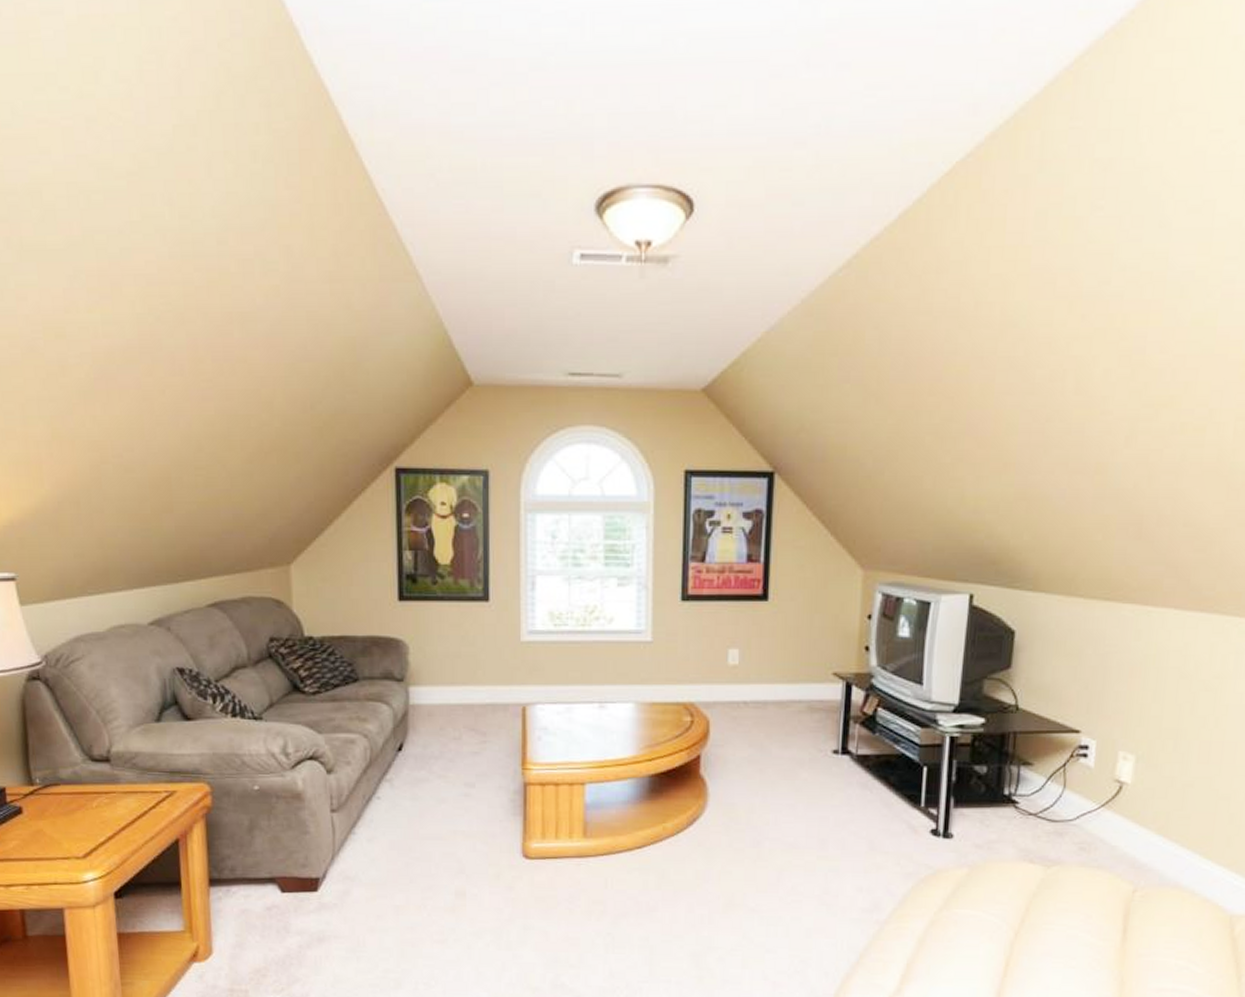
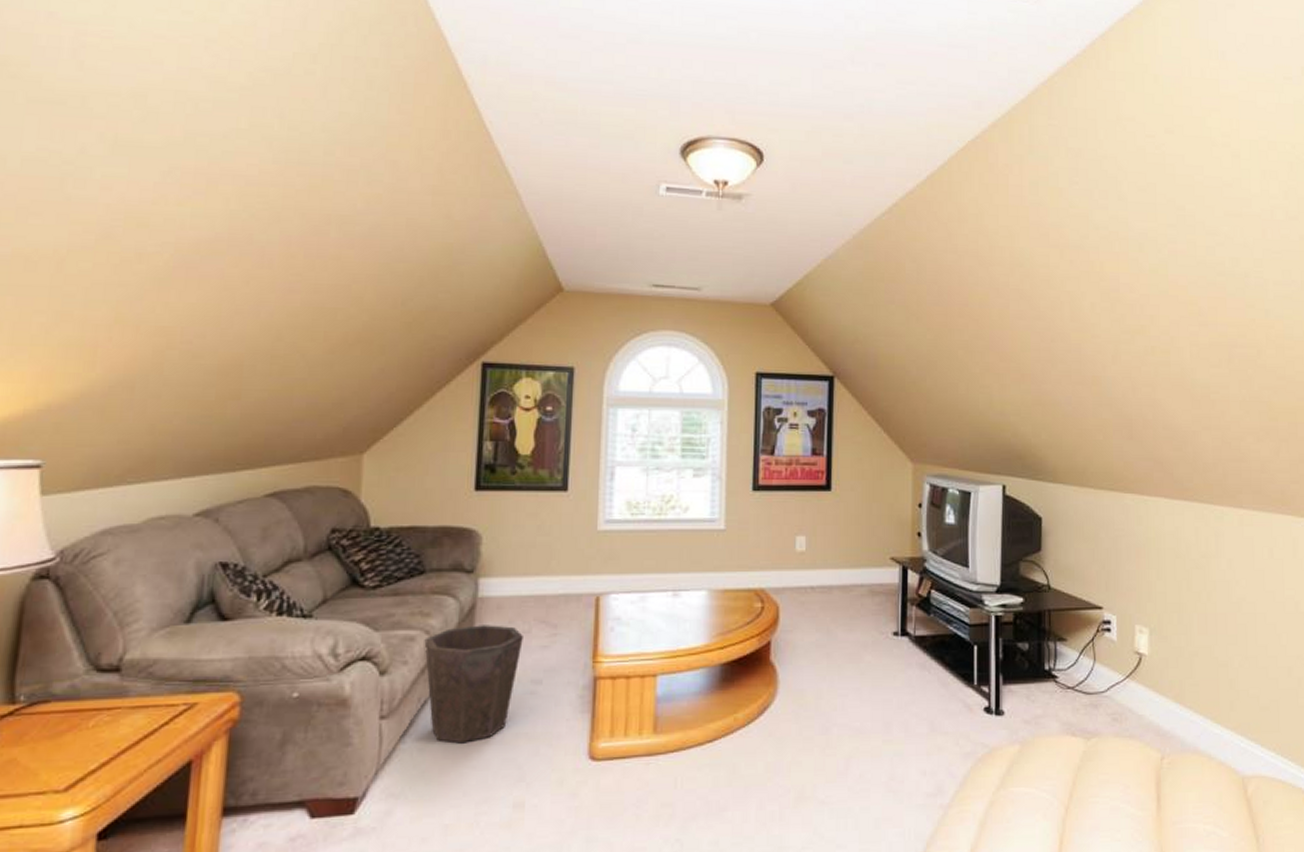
waste bin: none [363,731,455,837] -> present [424,625,523,744]

